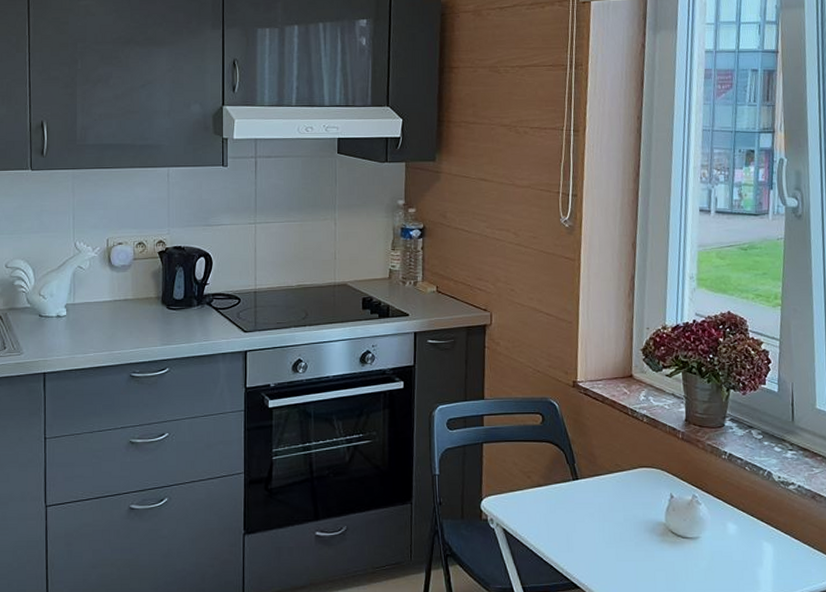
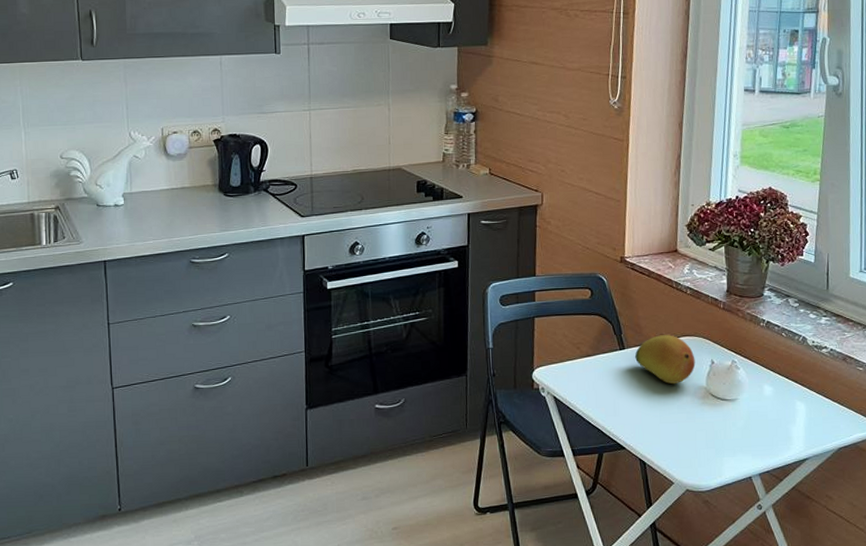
fruit: none [589,465,654,519] -> present [635,335,696,385]

